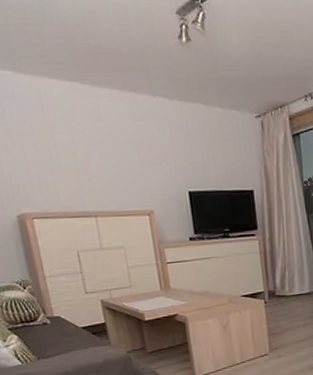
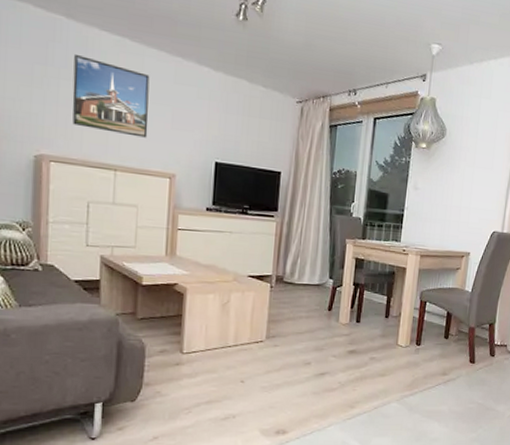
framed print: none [30,107,119,180] -> present [72,53,150,138]

